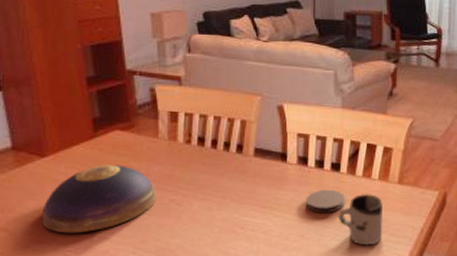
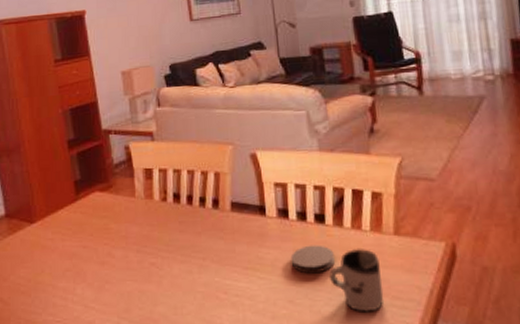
decorative bowl: present [42,165,158,234] -> none [32,227,138,303]

